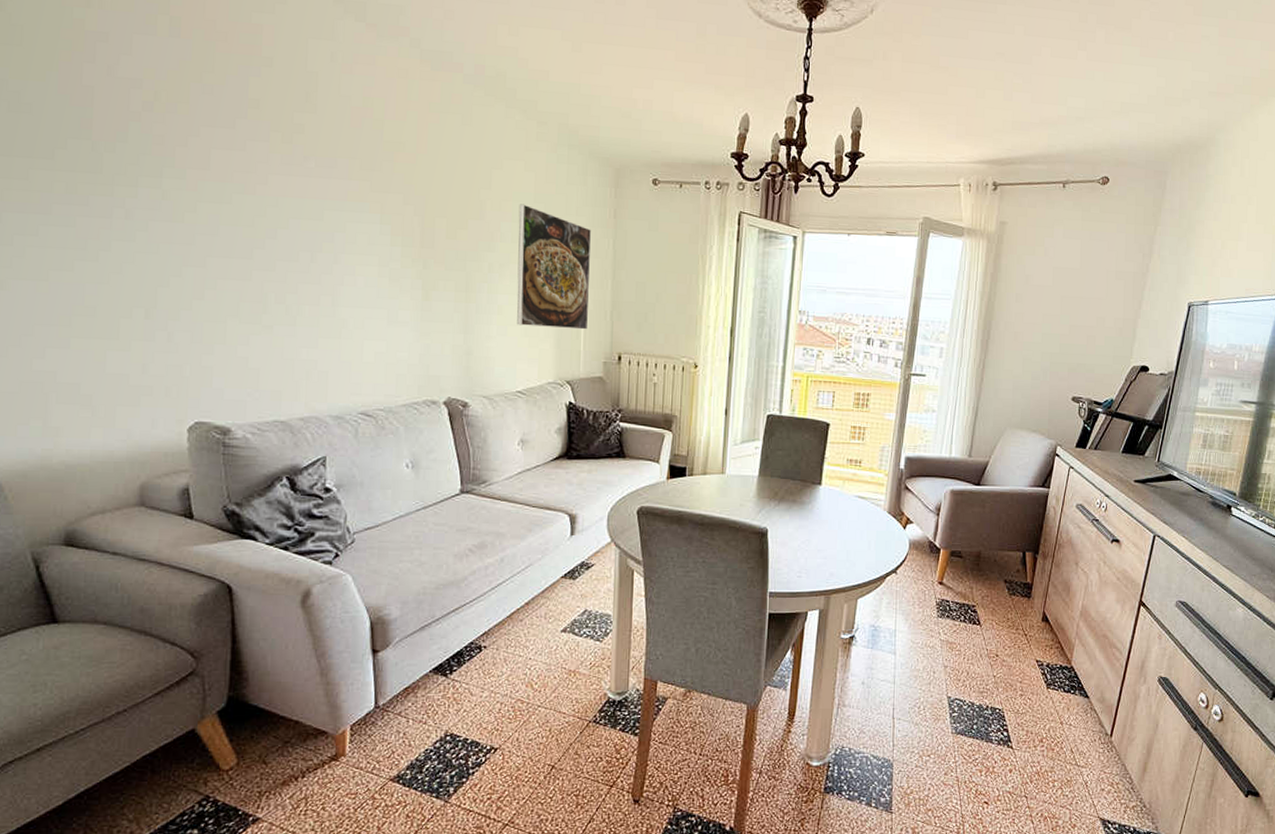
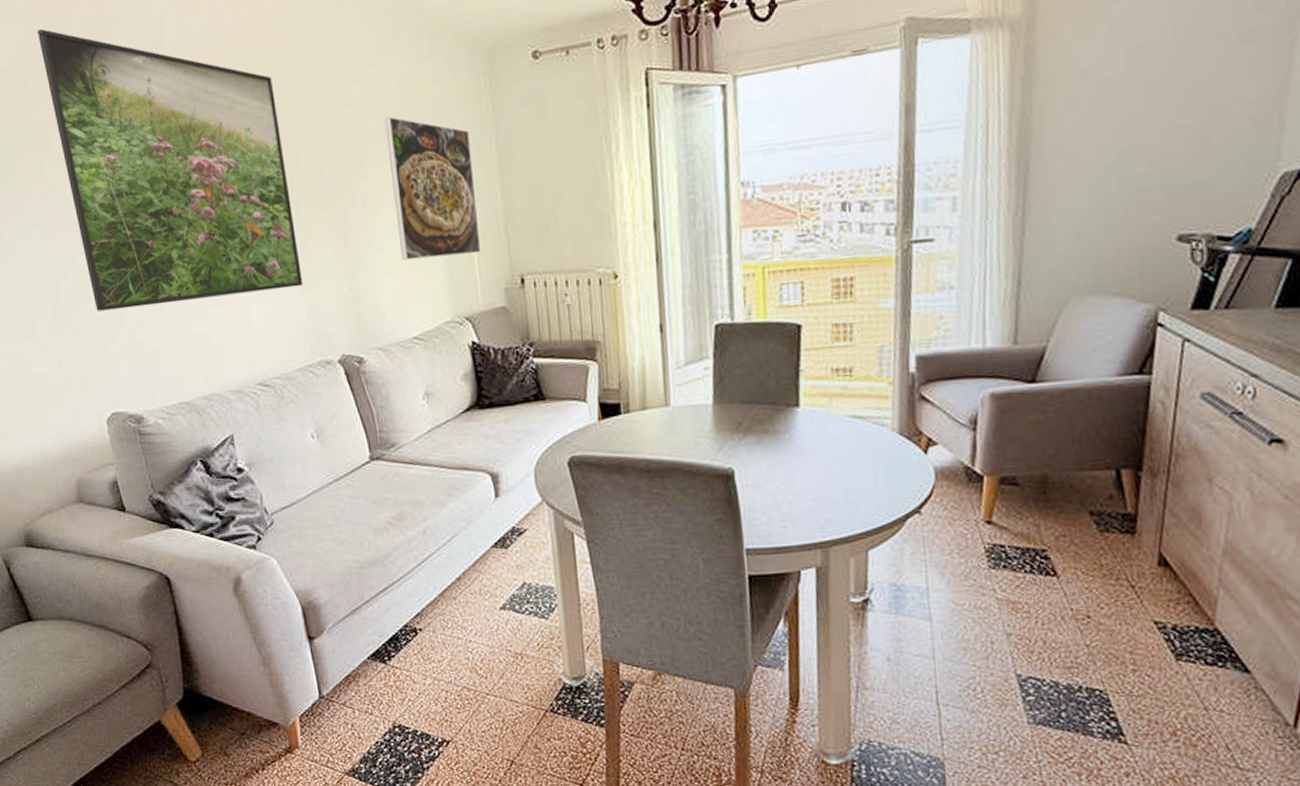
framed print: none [179,50,421,332] -> present [37,29,303,312]

